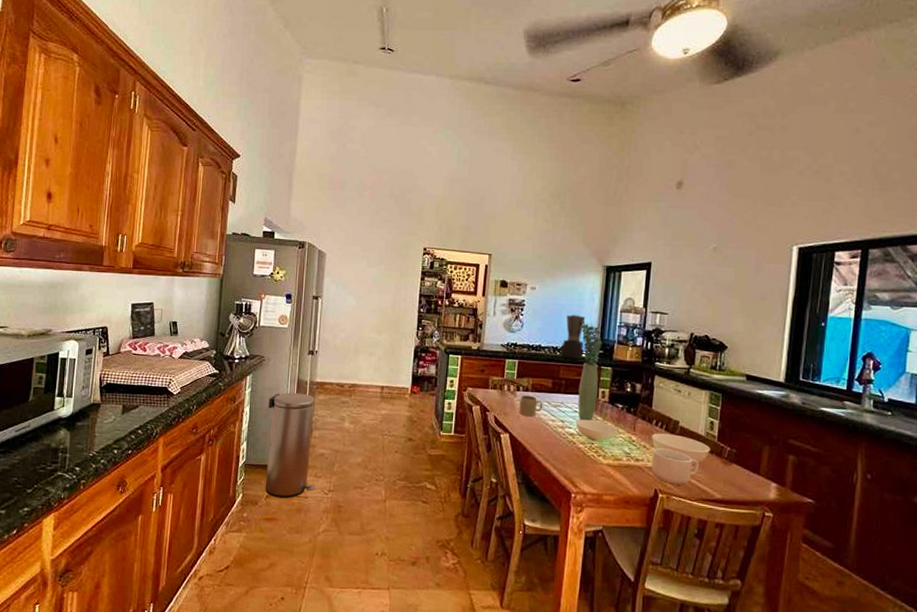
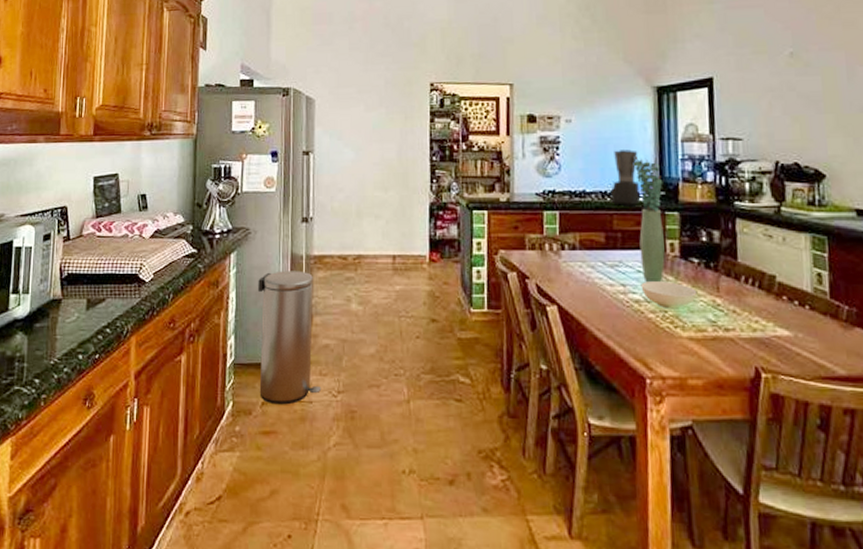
mug: present [519,395,543,417] -> none [566,255,597,282]
bowl: present [651,433,710,466] -> none [741,292,822,333]
cup: present [651,448,700,486] -> none [745,313,811,360]

